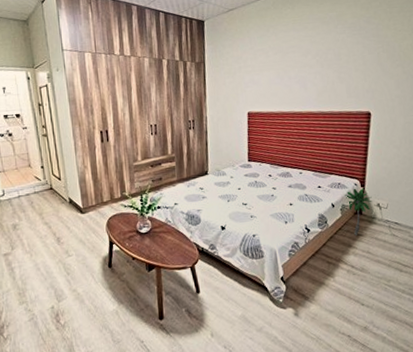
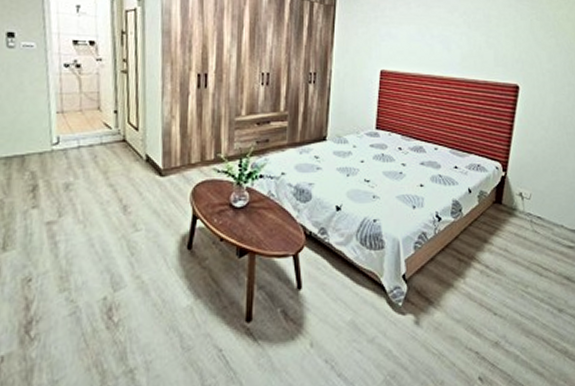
palm tree: present [345,188,373,235] -> none [484,172,514,229]

